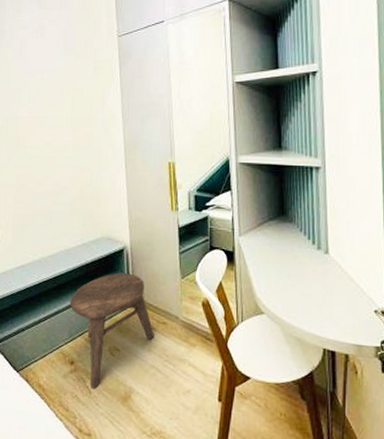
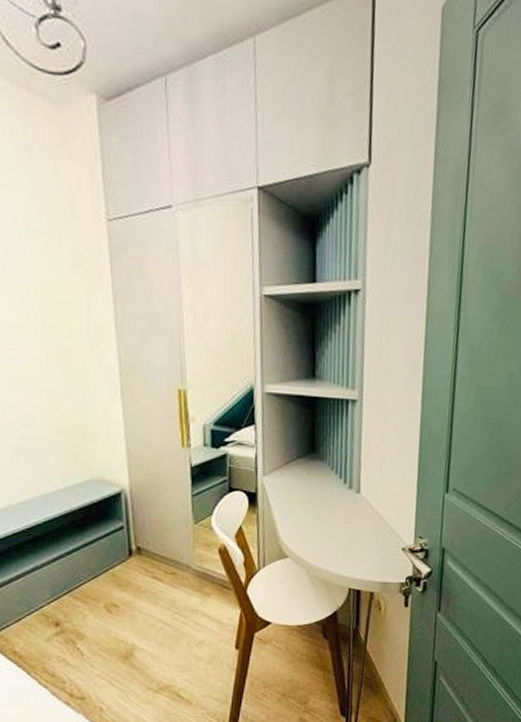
stool: present [69,272,154,389] -> none [50,520,161,650]

